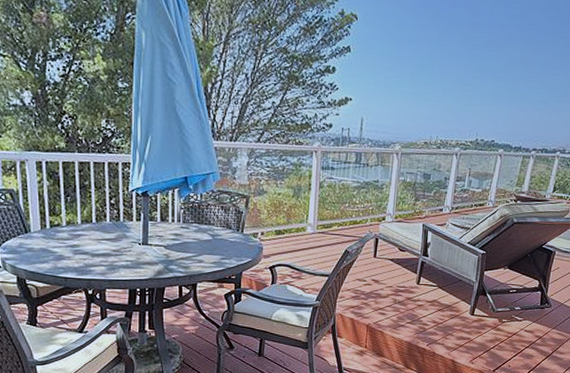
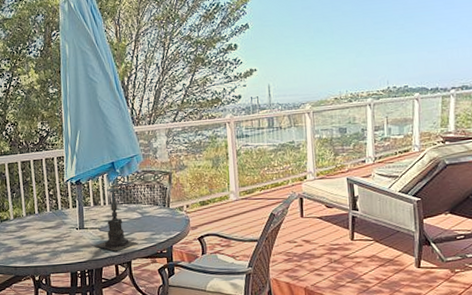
candle holder: none [157,195,207,272] -> present [94,179,139,252]

